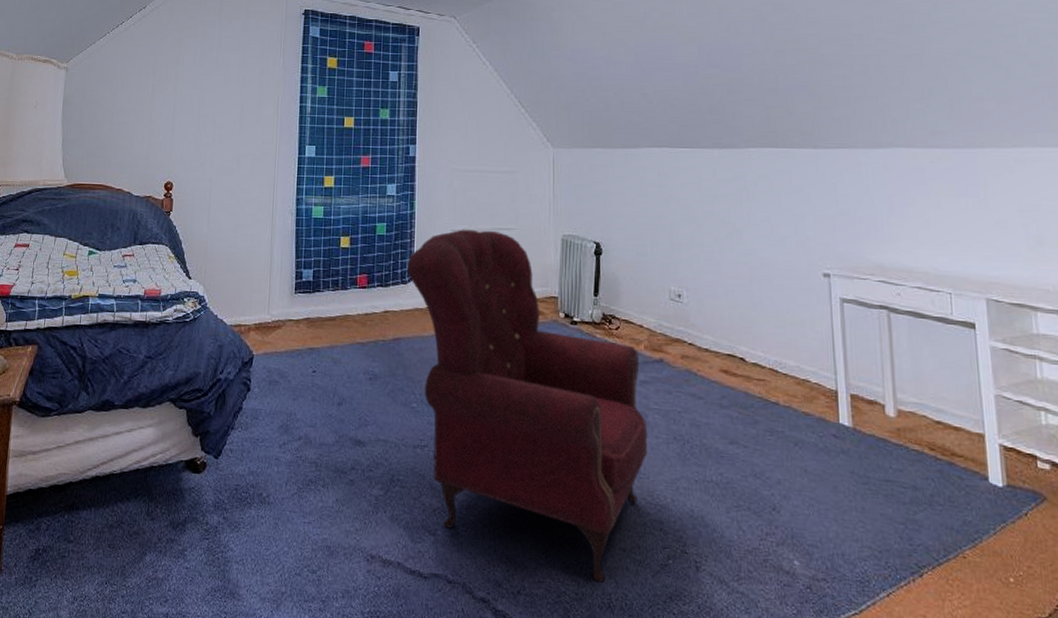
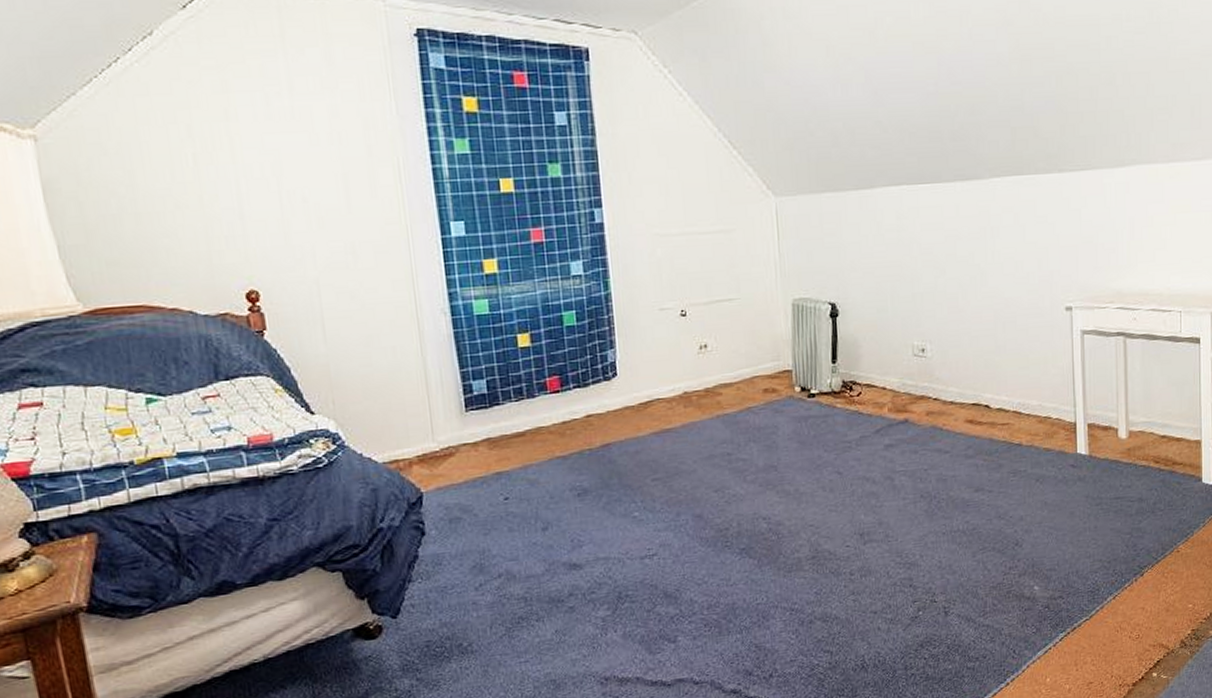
armchair: present [406,229,648,583] -> none [607,304,896,648]

